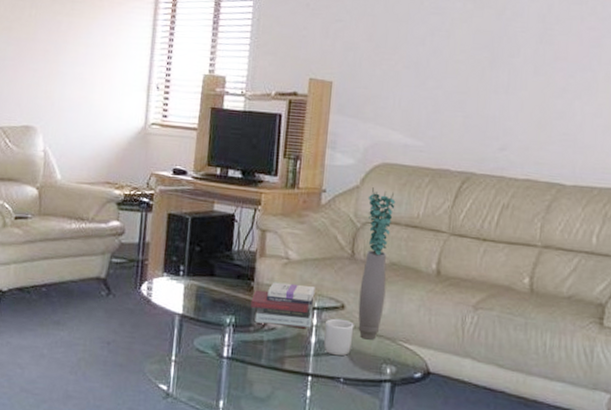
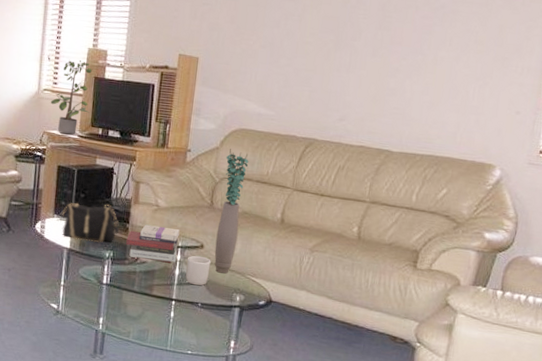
potted plant: none [159,88,208,178] -> present [50,59,92,136]
handbag: none [170,257,242,306] -> present [60,202,119,243]

